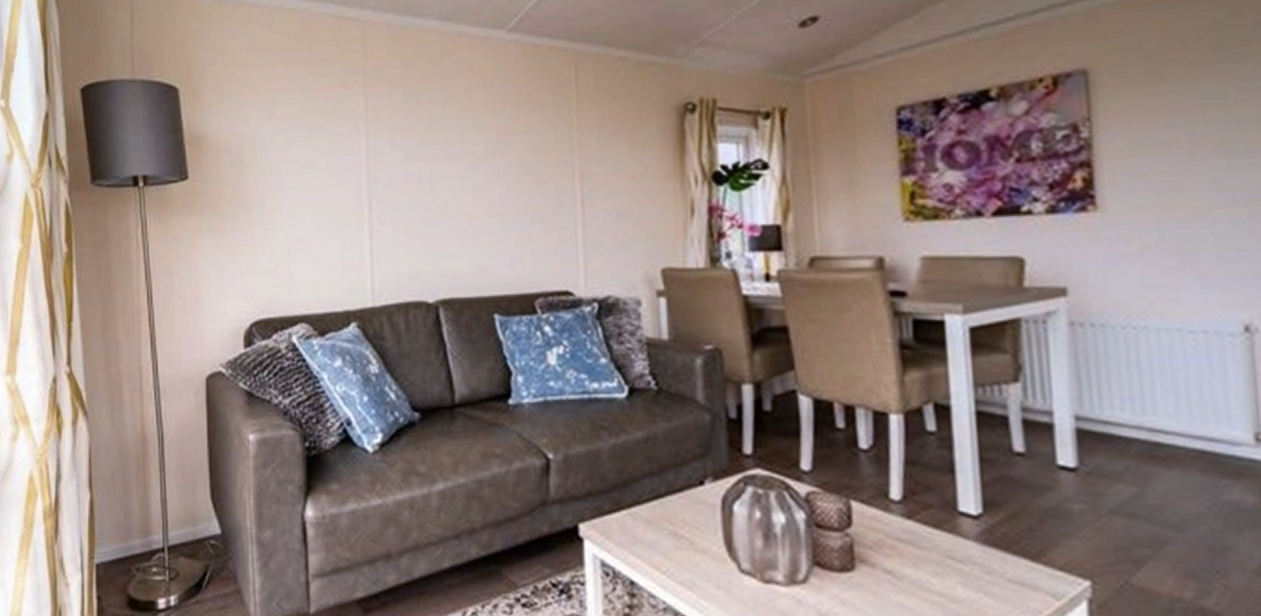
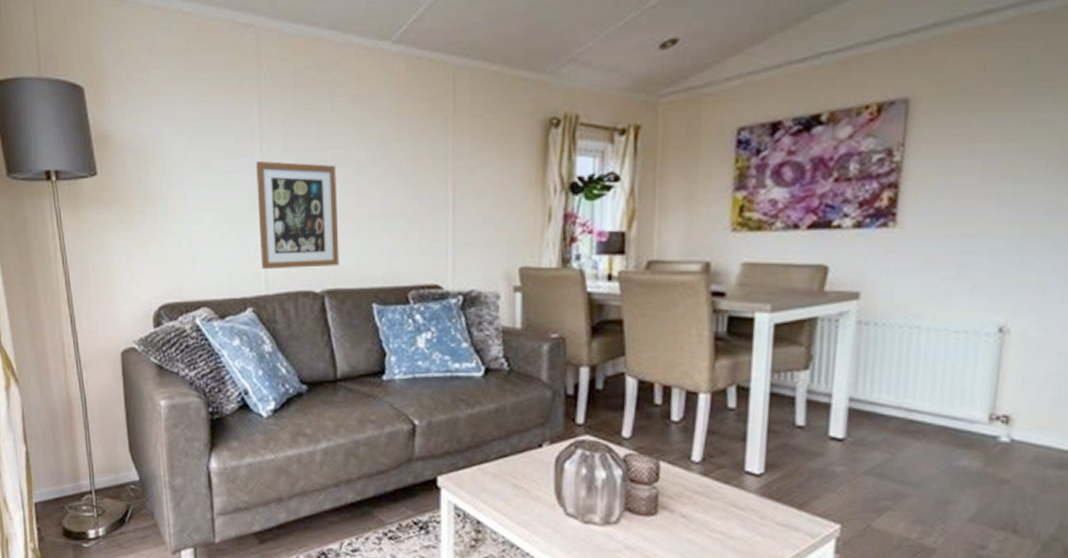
wall art: none [362,158,455,278] -> present [256,160,339,270]

